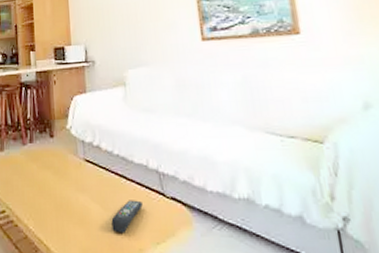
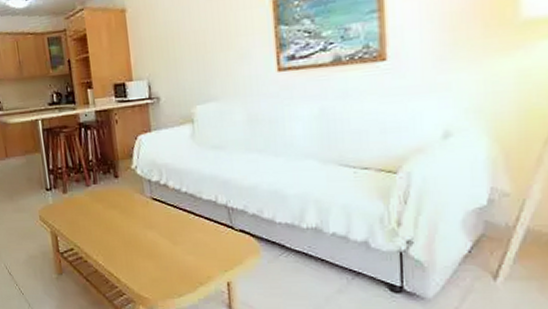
remote control: present [111,200,143,234] -> none [180,233,211,264]

